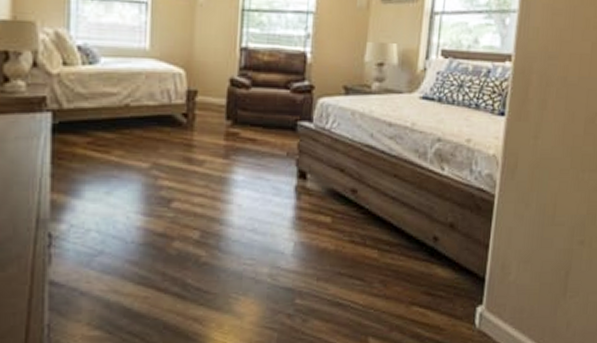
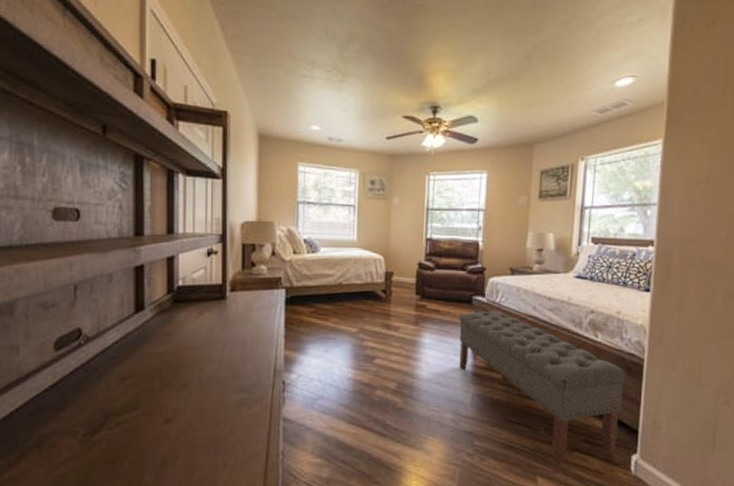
bench: none [279,140,476,322] -> present [459,311,628,465]

